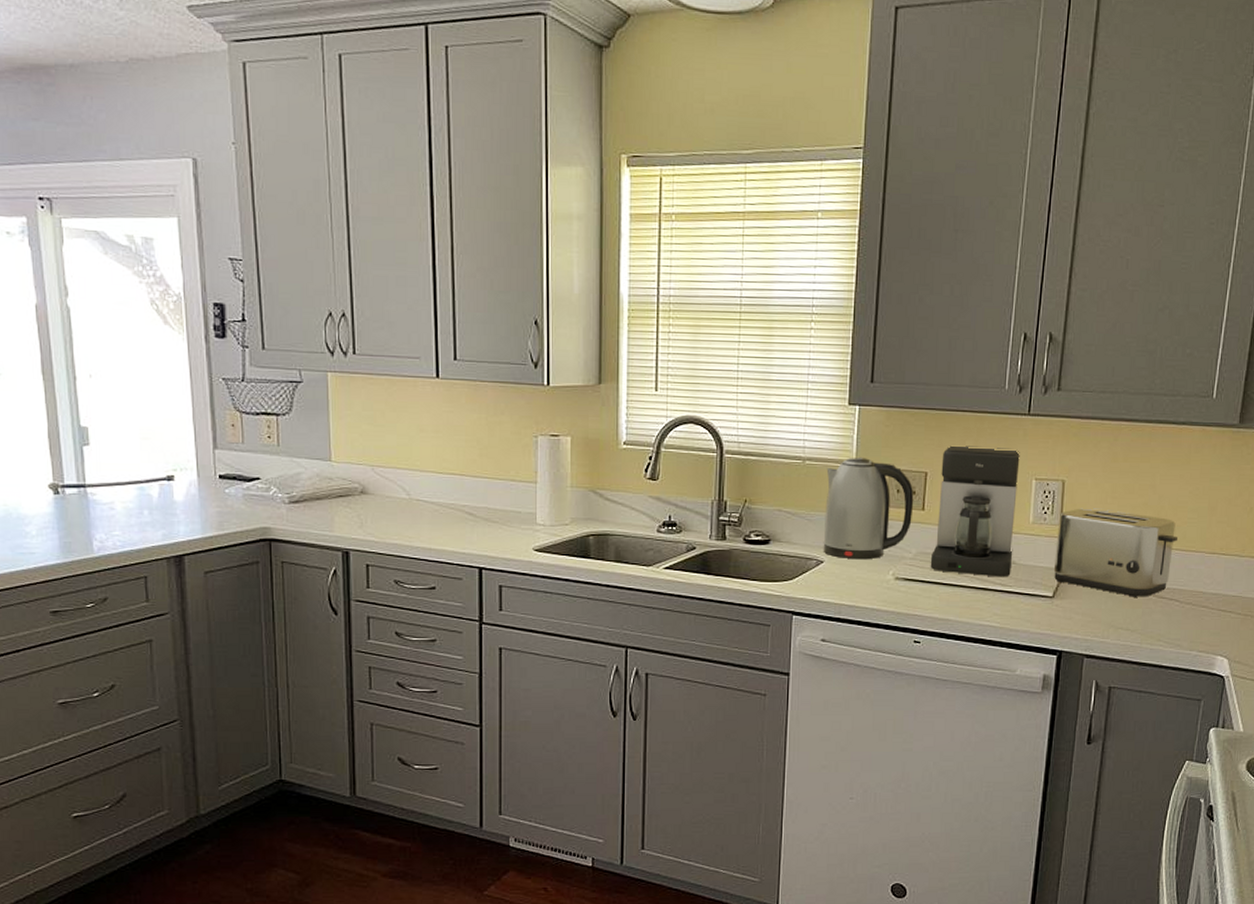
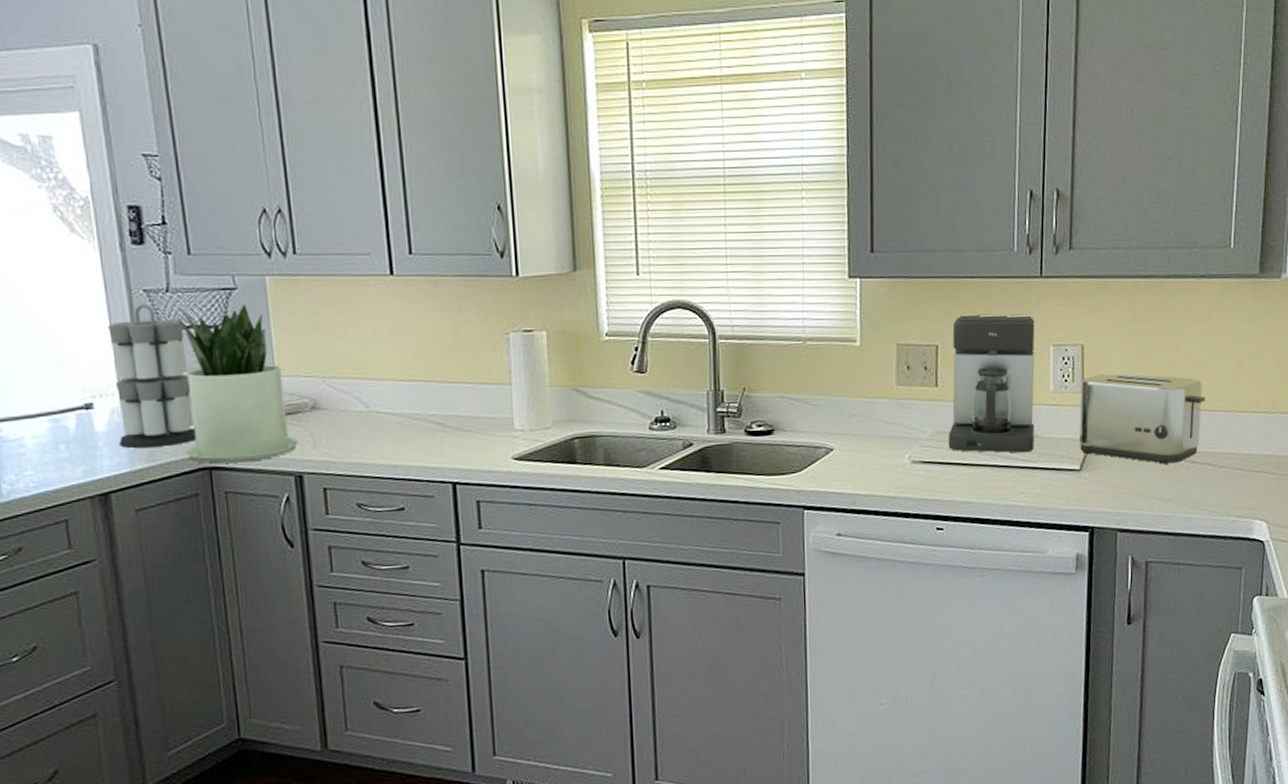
spice rack: none [191,391,259,517] -> present [108,304,195,448]
planter: none [249,396,347,537] -> present [177,304,299,464]
kettle: present [823,457,914,560] -> none [829,333,926,445]

